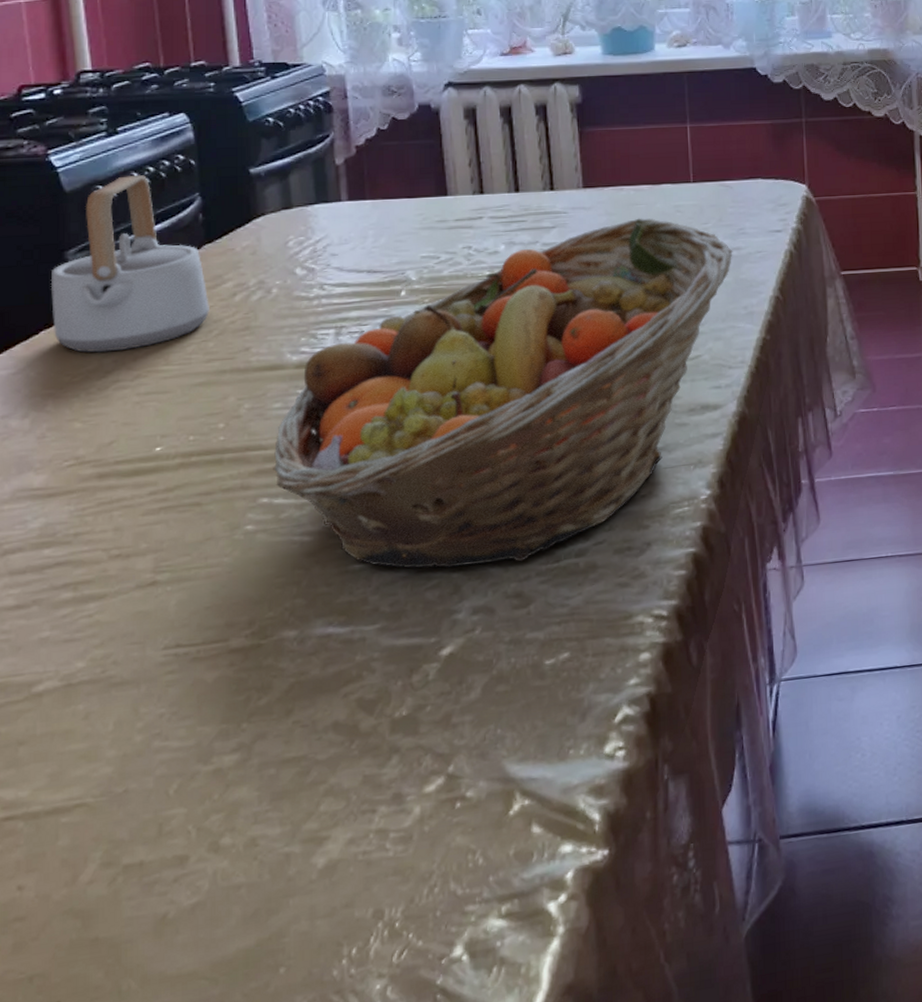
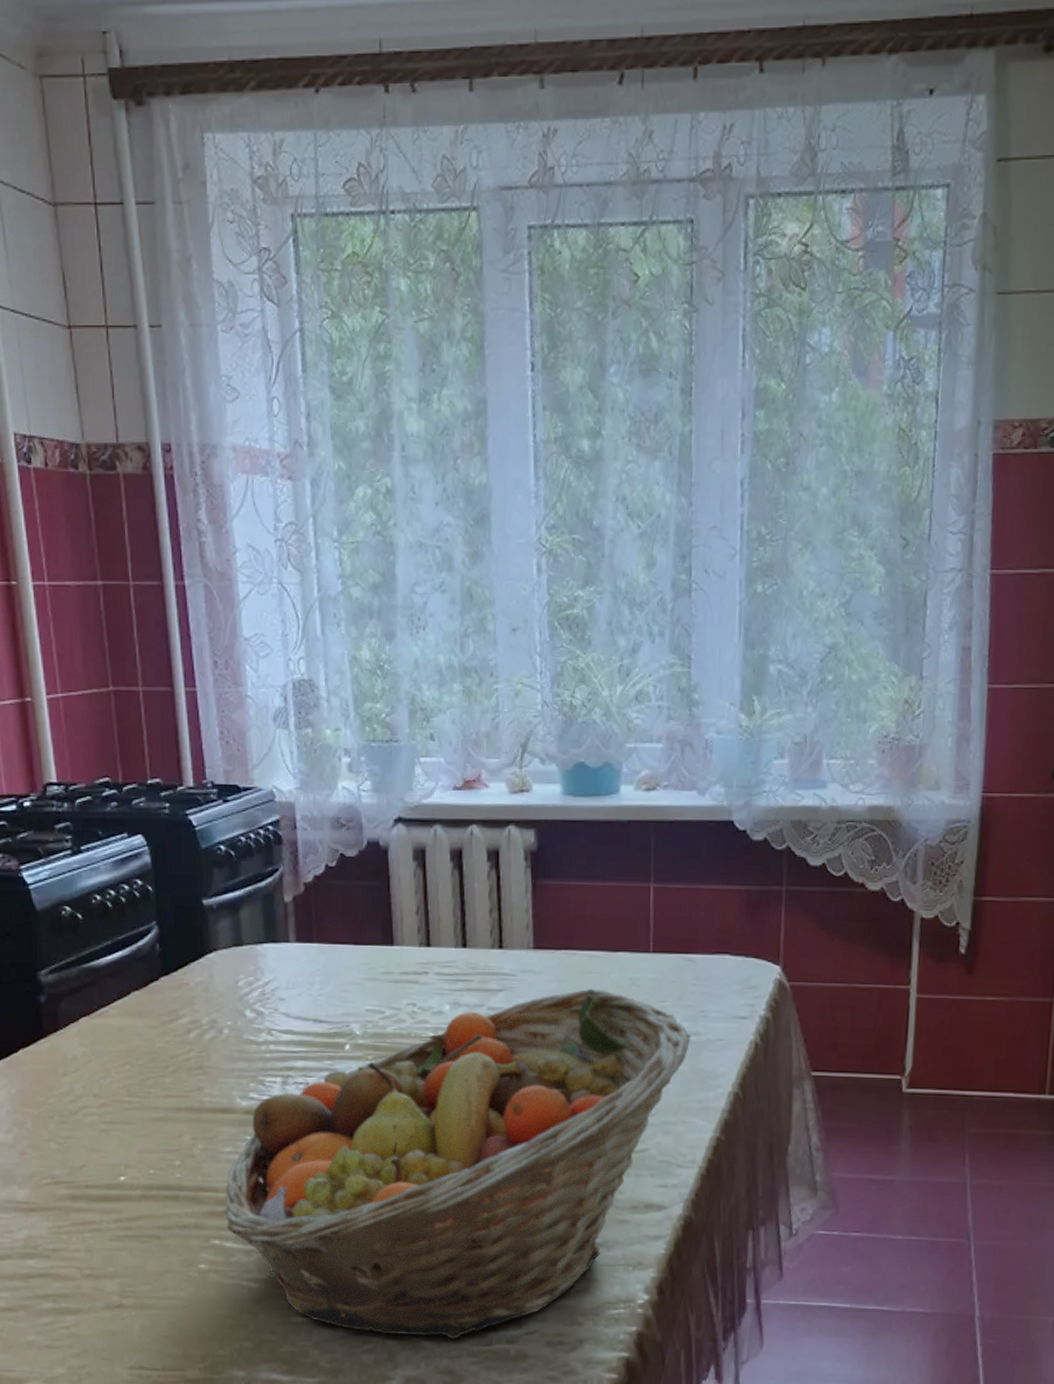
teapot: present [50,174,209,353] -> none [26,897,166,1077]

